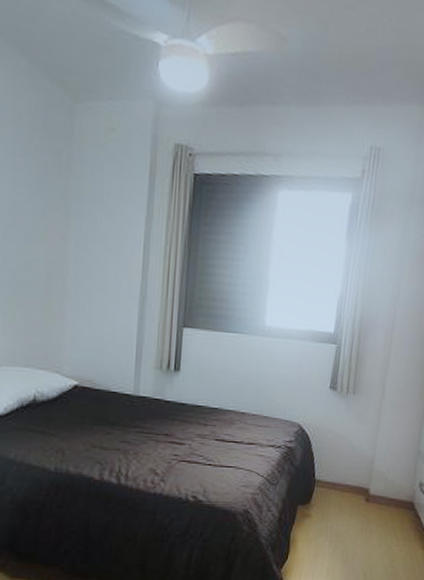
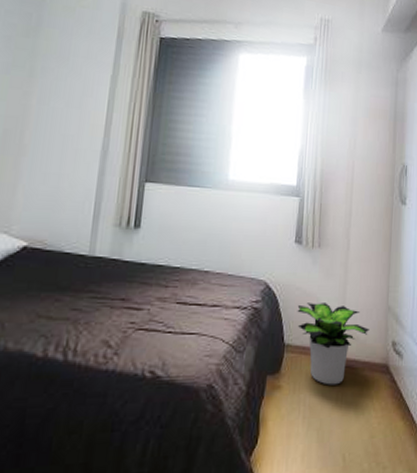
potted plant: none [328,444,398,517] -> present [297,303,370,385]

